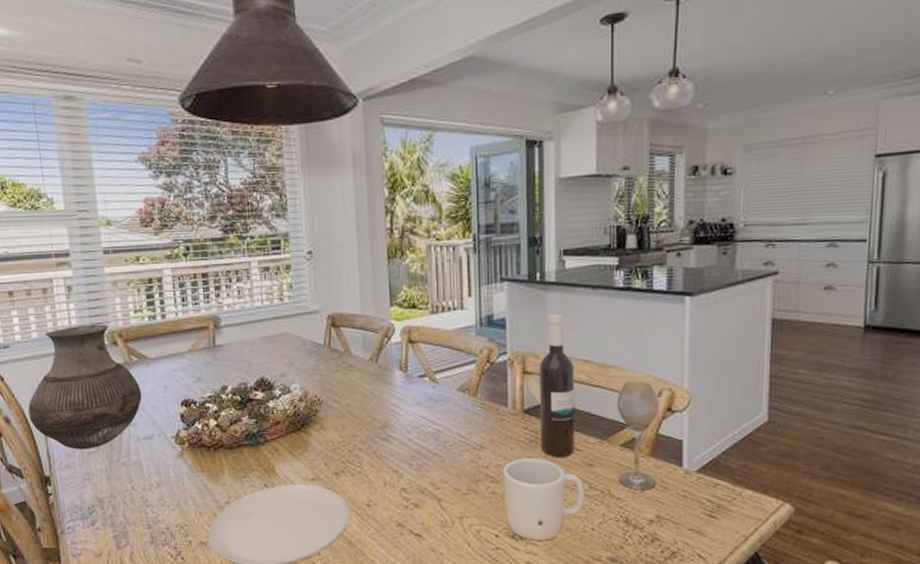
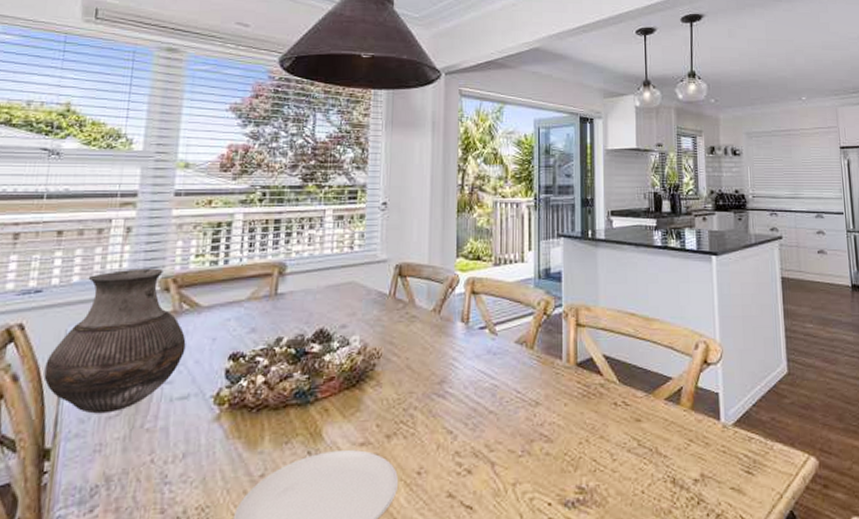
mug: present [503,457,584,541] -> none [557,413,634,508]
wine bottle: present [539,314,575,457] -> none [591,269,624,413]
wineglass: present [616,382,659,490] -> none [659,335,698,447]

